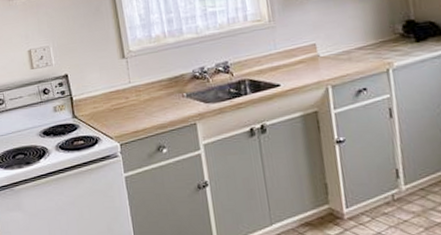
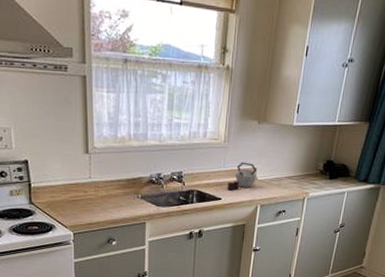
kettle: none [283,39,318,74] -> present [227,162,257,191]

